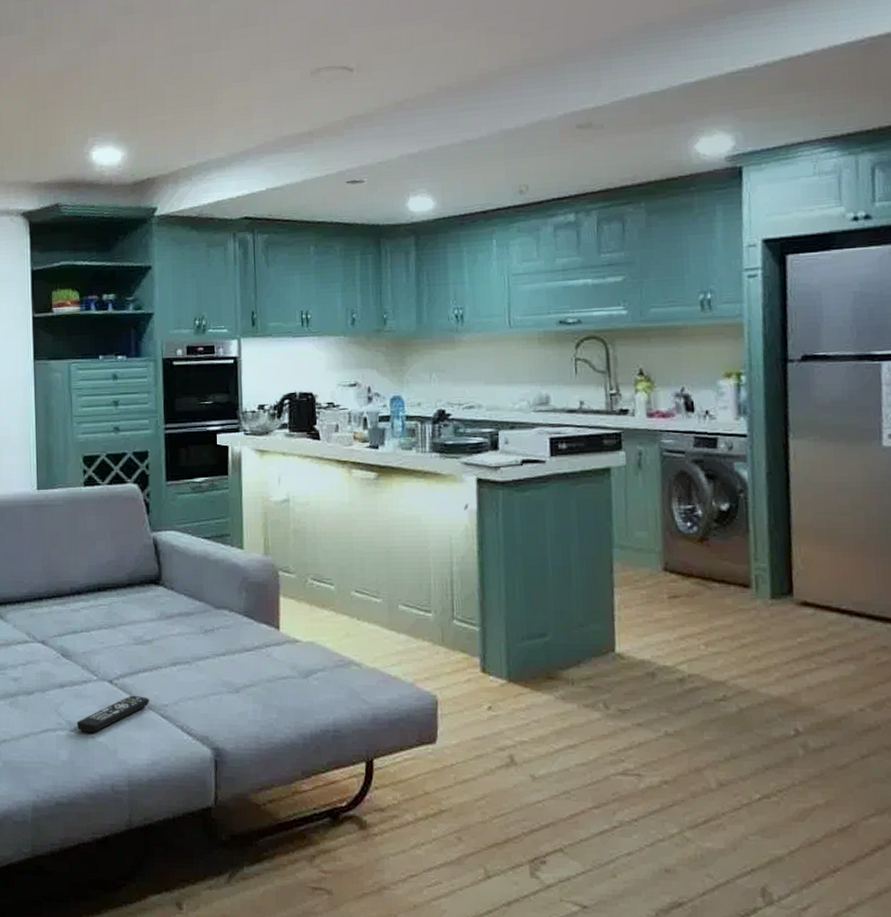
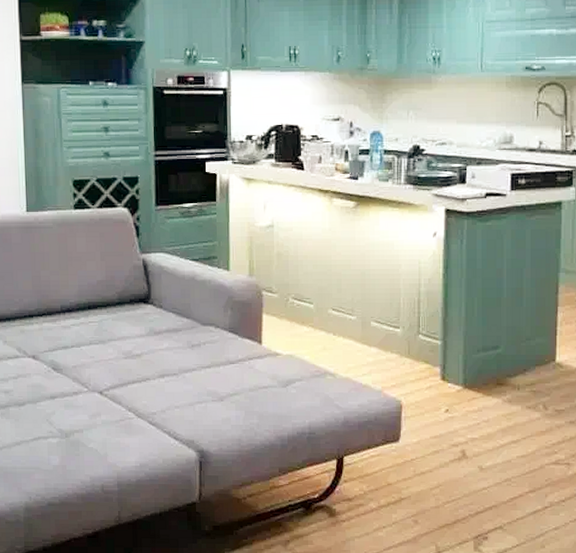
remote control: present [76,695,150,733] -> none [67,405,139,440]

